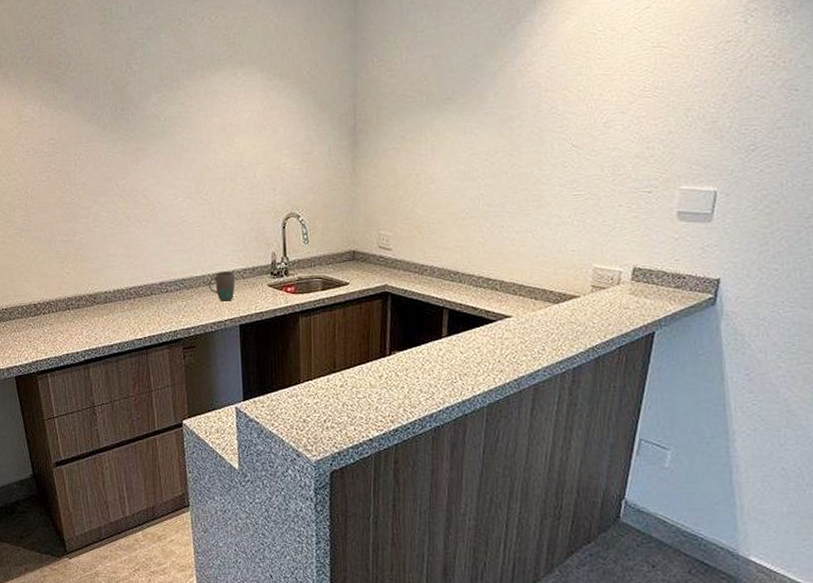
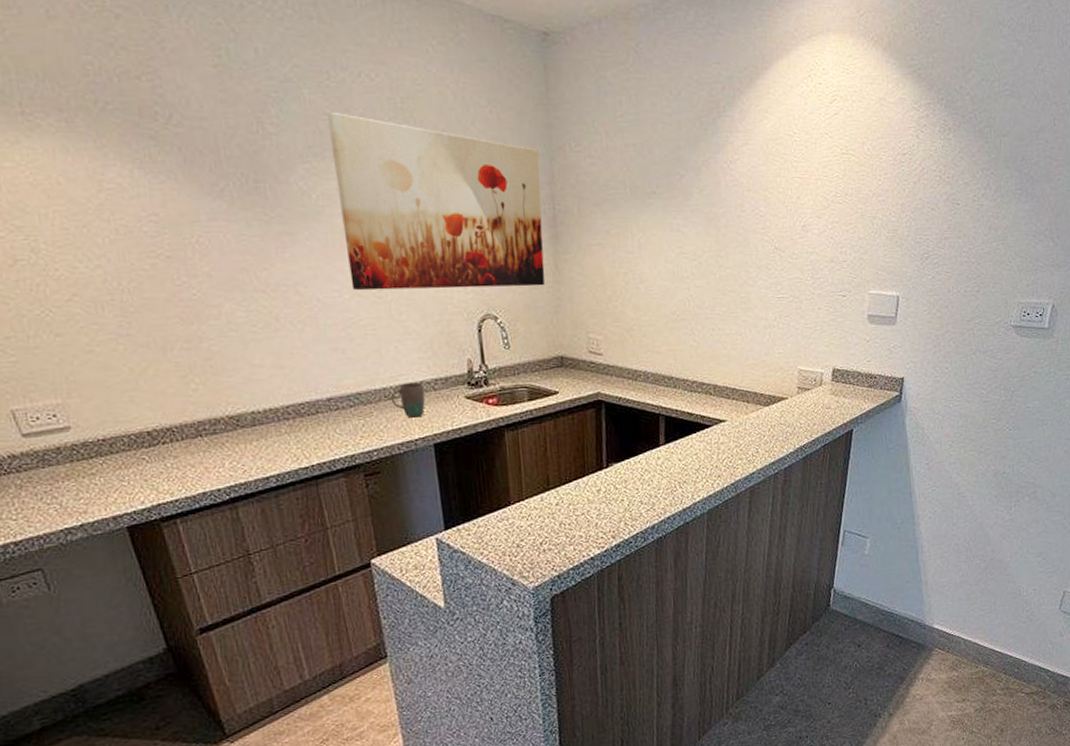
wall art: none [177,51,344,194] -> present [327,113,545,291]

